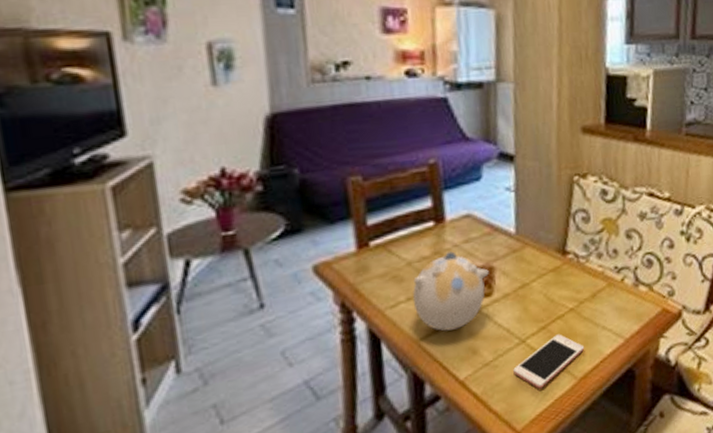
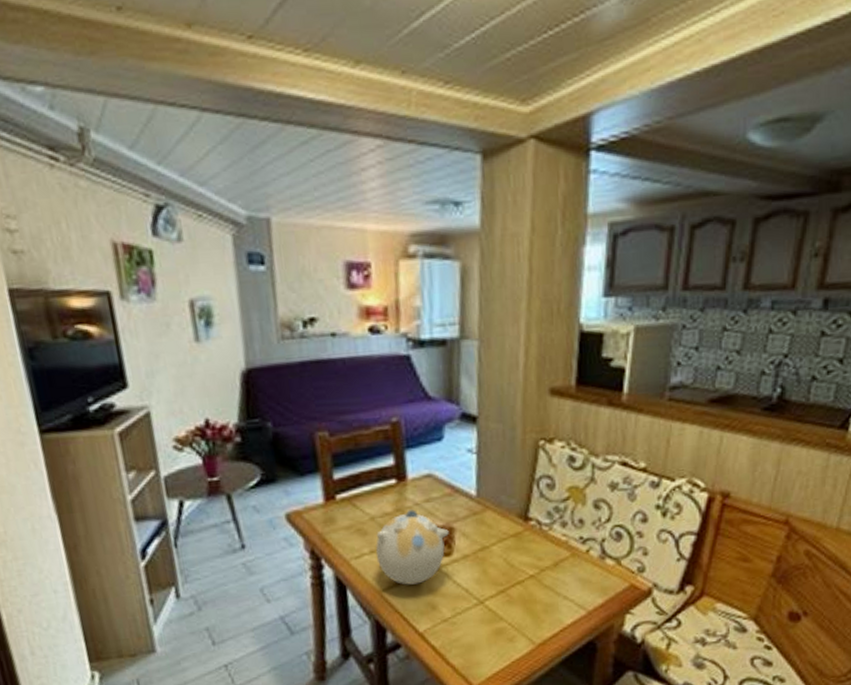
cell phone: present [513,334,585,389] -> none [471,599,544,649]

